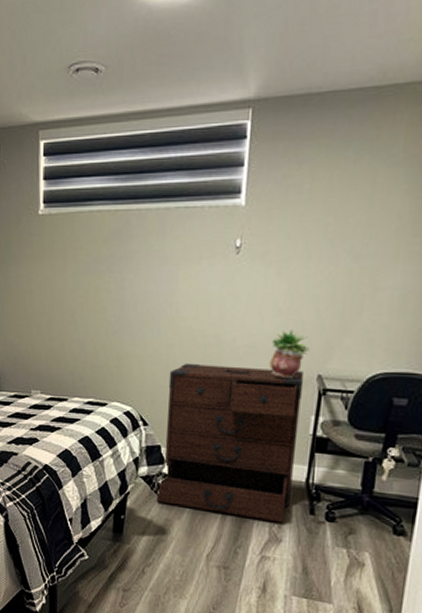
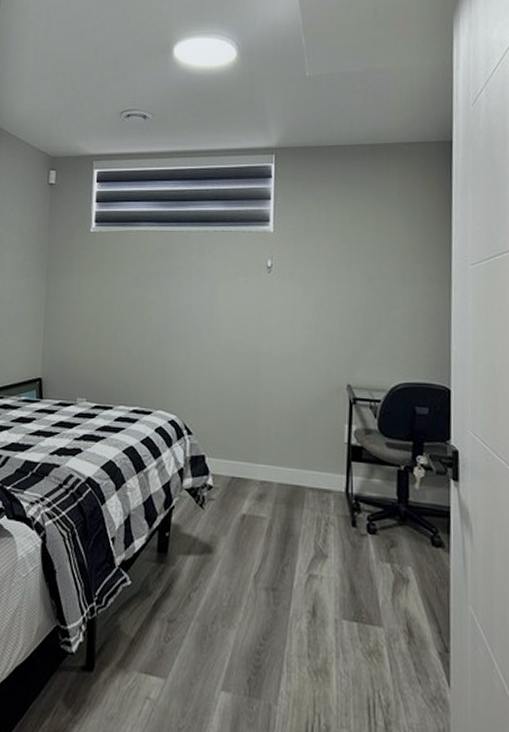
dresser: present [156,363,304,522] -> none [201,372,336,536]
potted plant: present [268,330,310,378] -> none [302,342,339,387]

